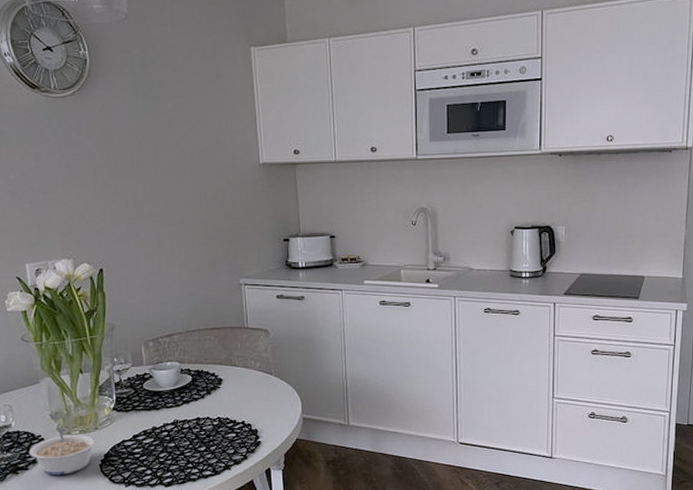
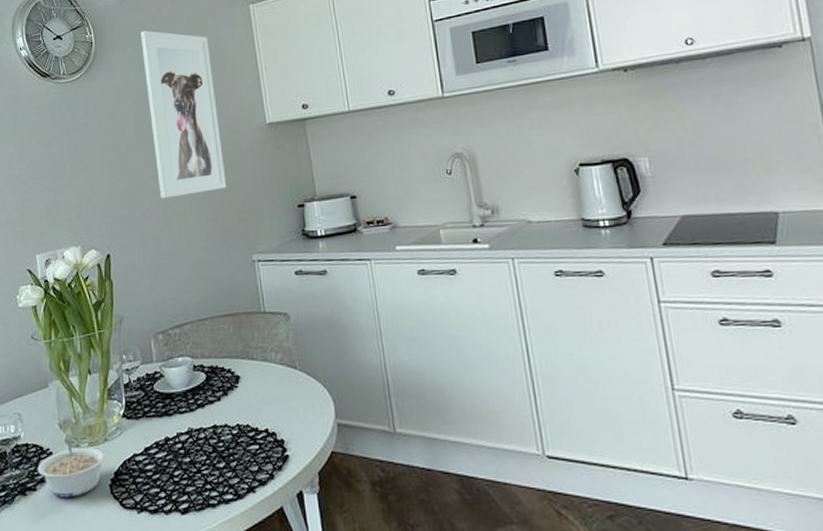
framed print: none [138,56,219,222] -> present [140,30,227,199]

